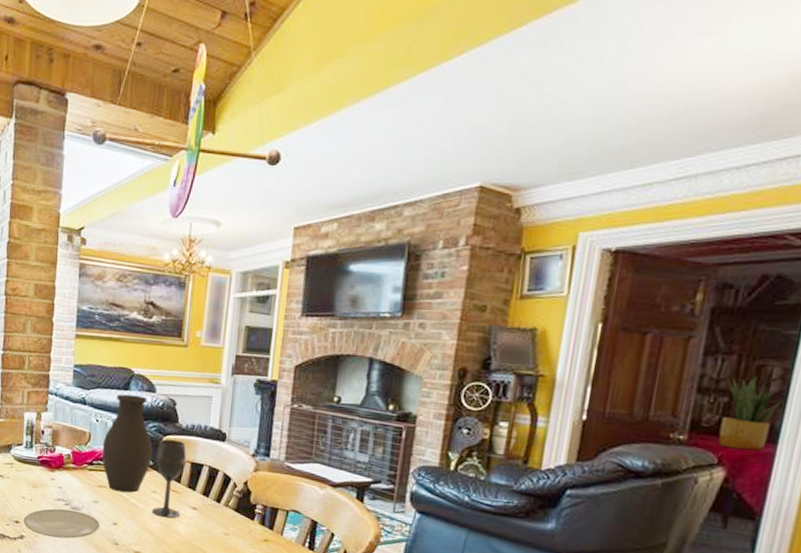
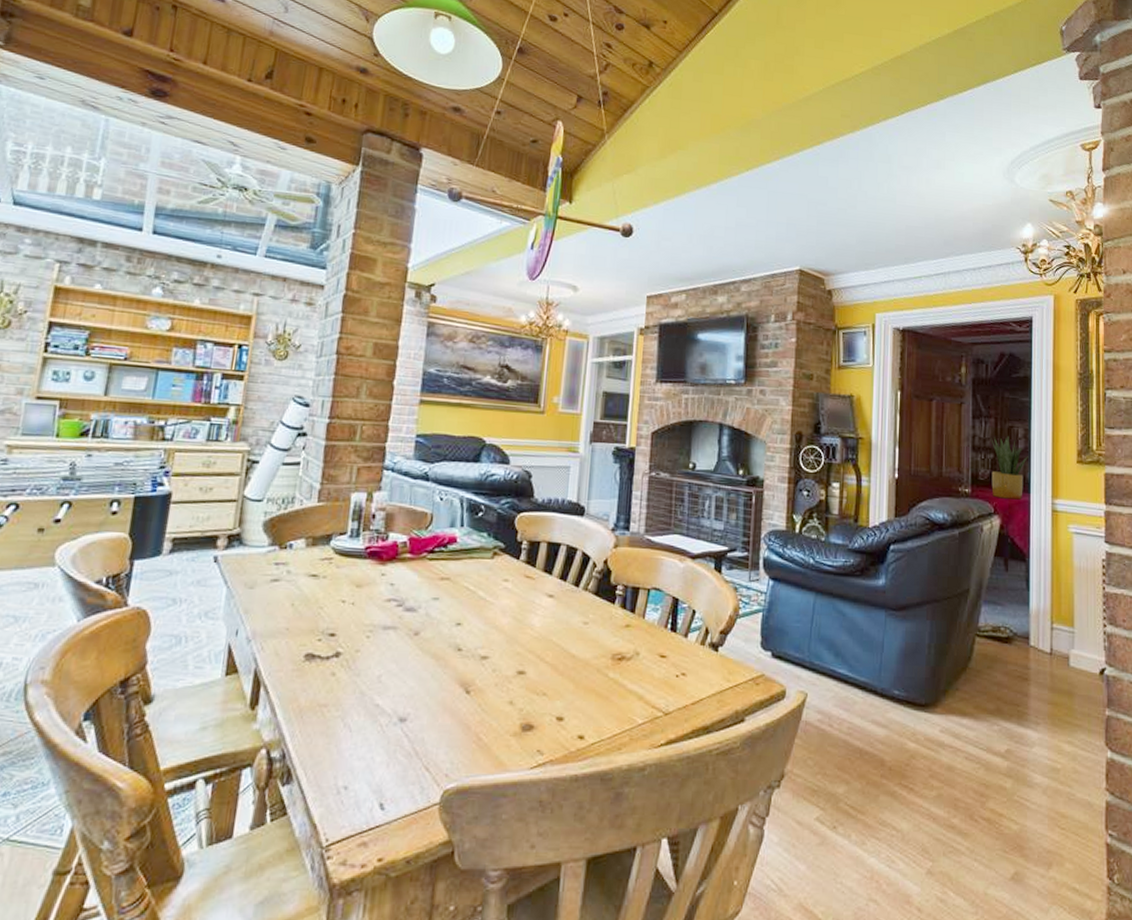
plate: present [23,508,100,539] -> none [341,611,441,651]
vase: present [102,394,153,493] -> none [445,467,505,584]
wine glass: present [151,439,187,518] -> none [502,517,543,611]

